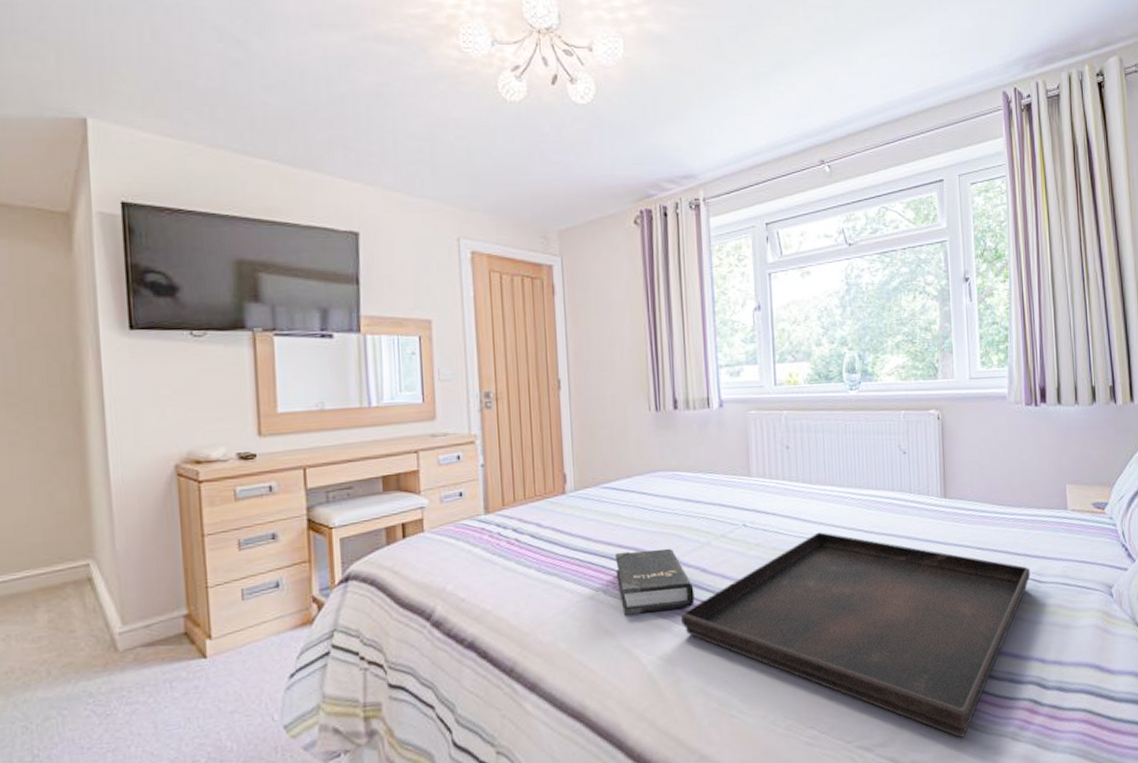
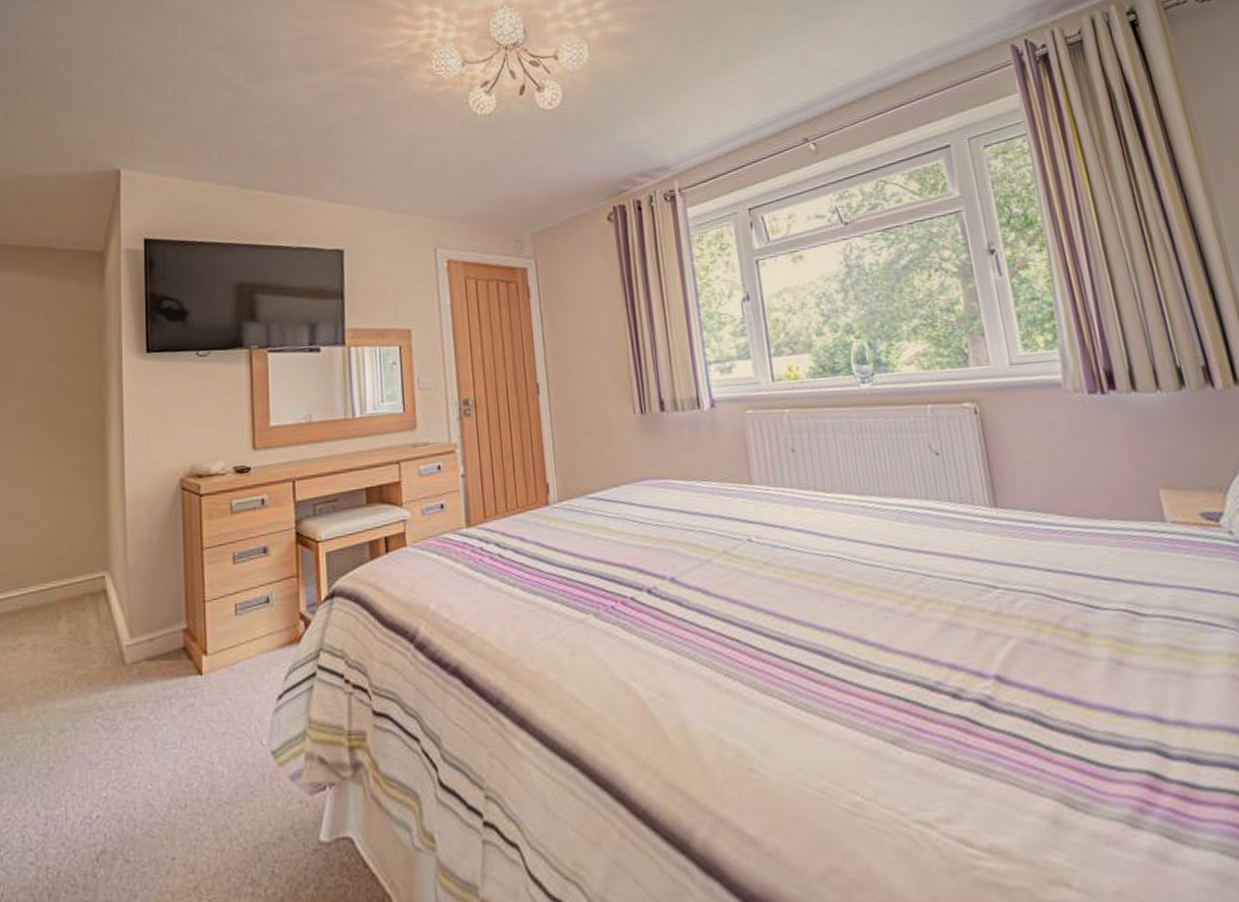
hardback book: present [615,548,695,615] -> none [605,566,698,642]
serving tray: present [680,532,1031,738] -> none [681,548,1126,818]

